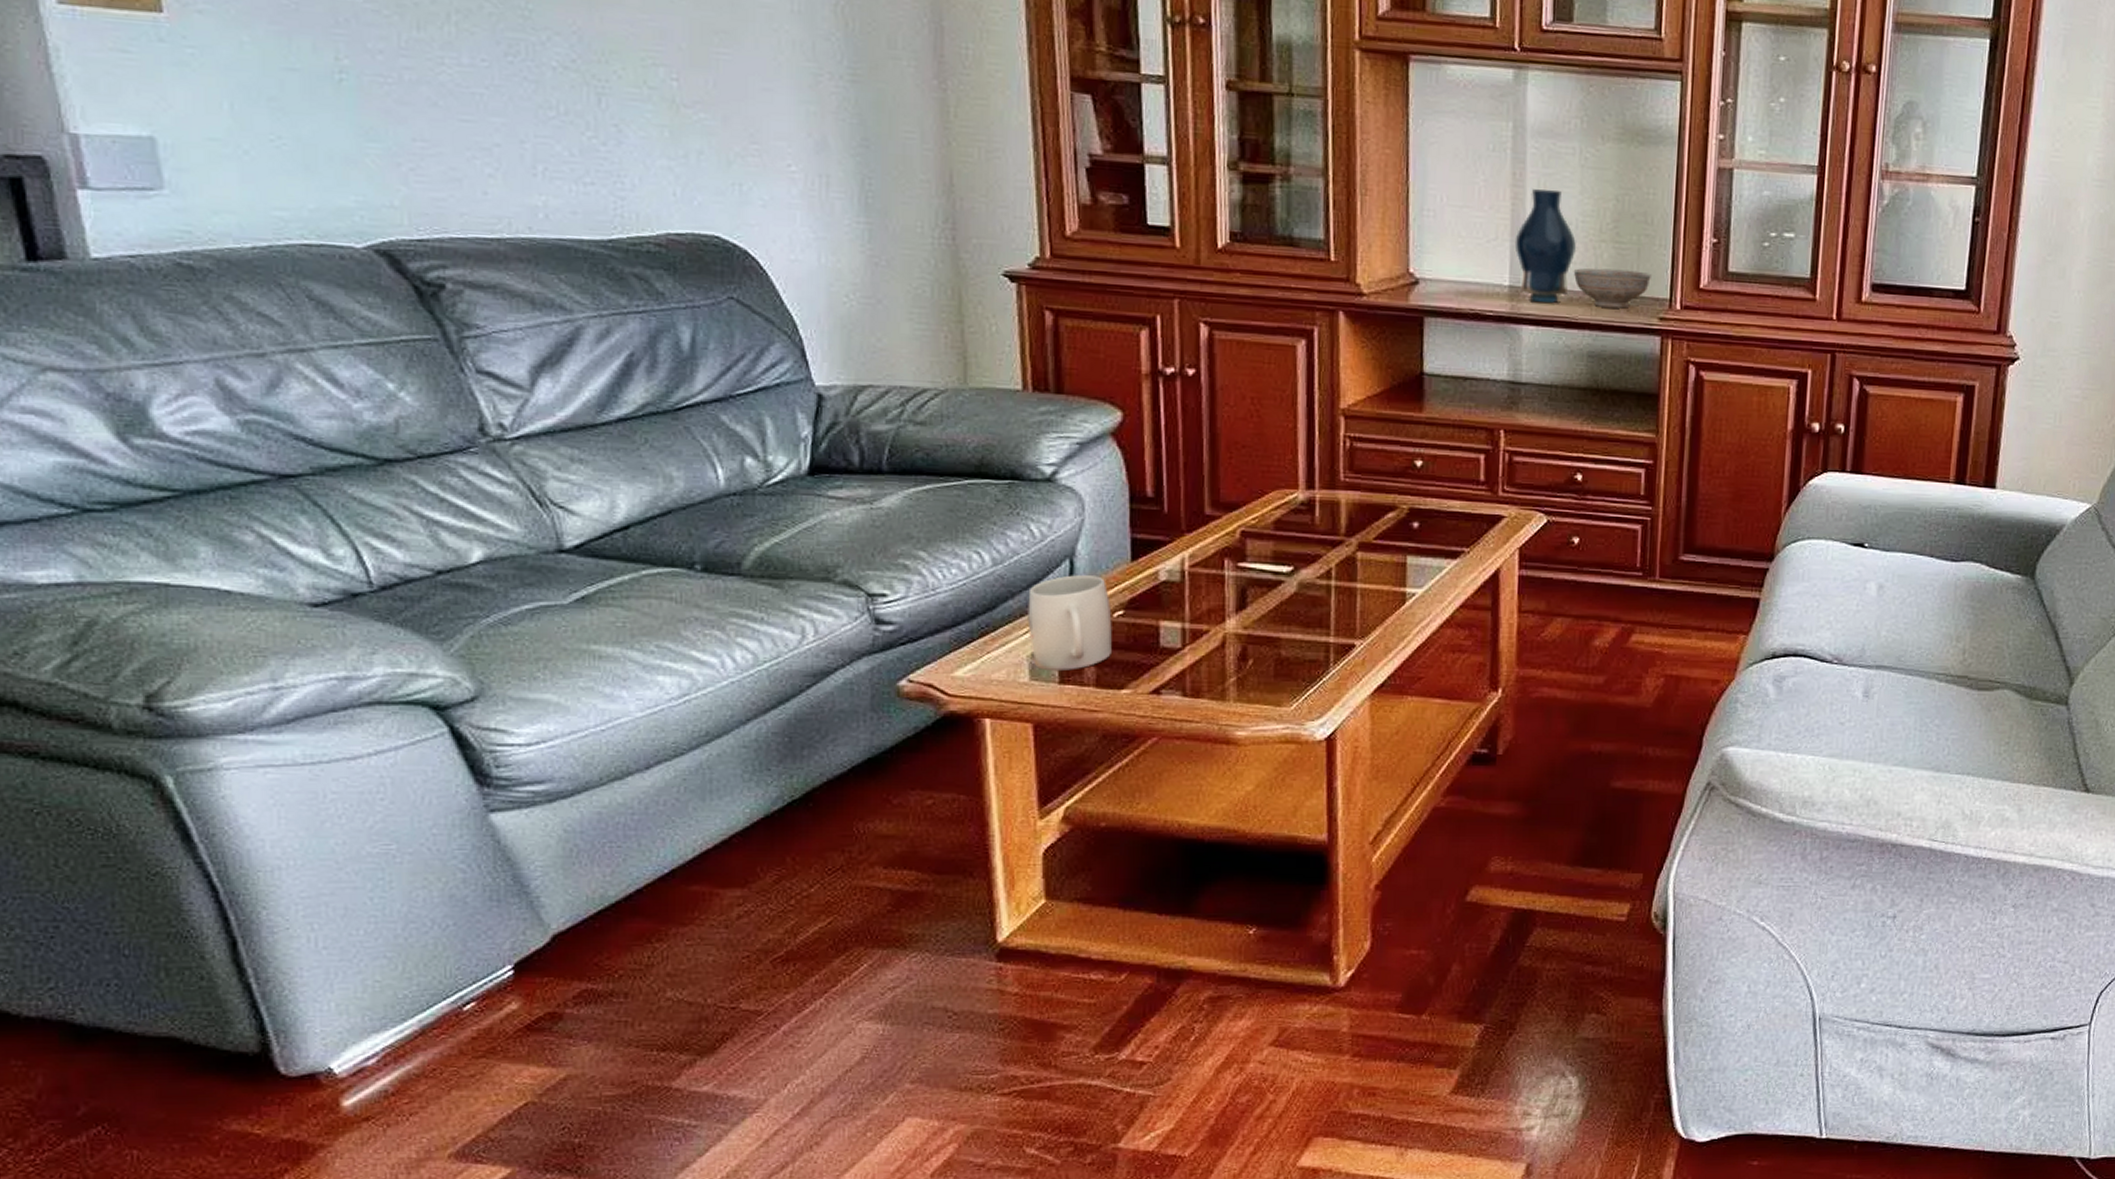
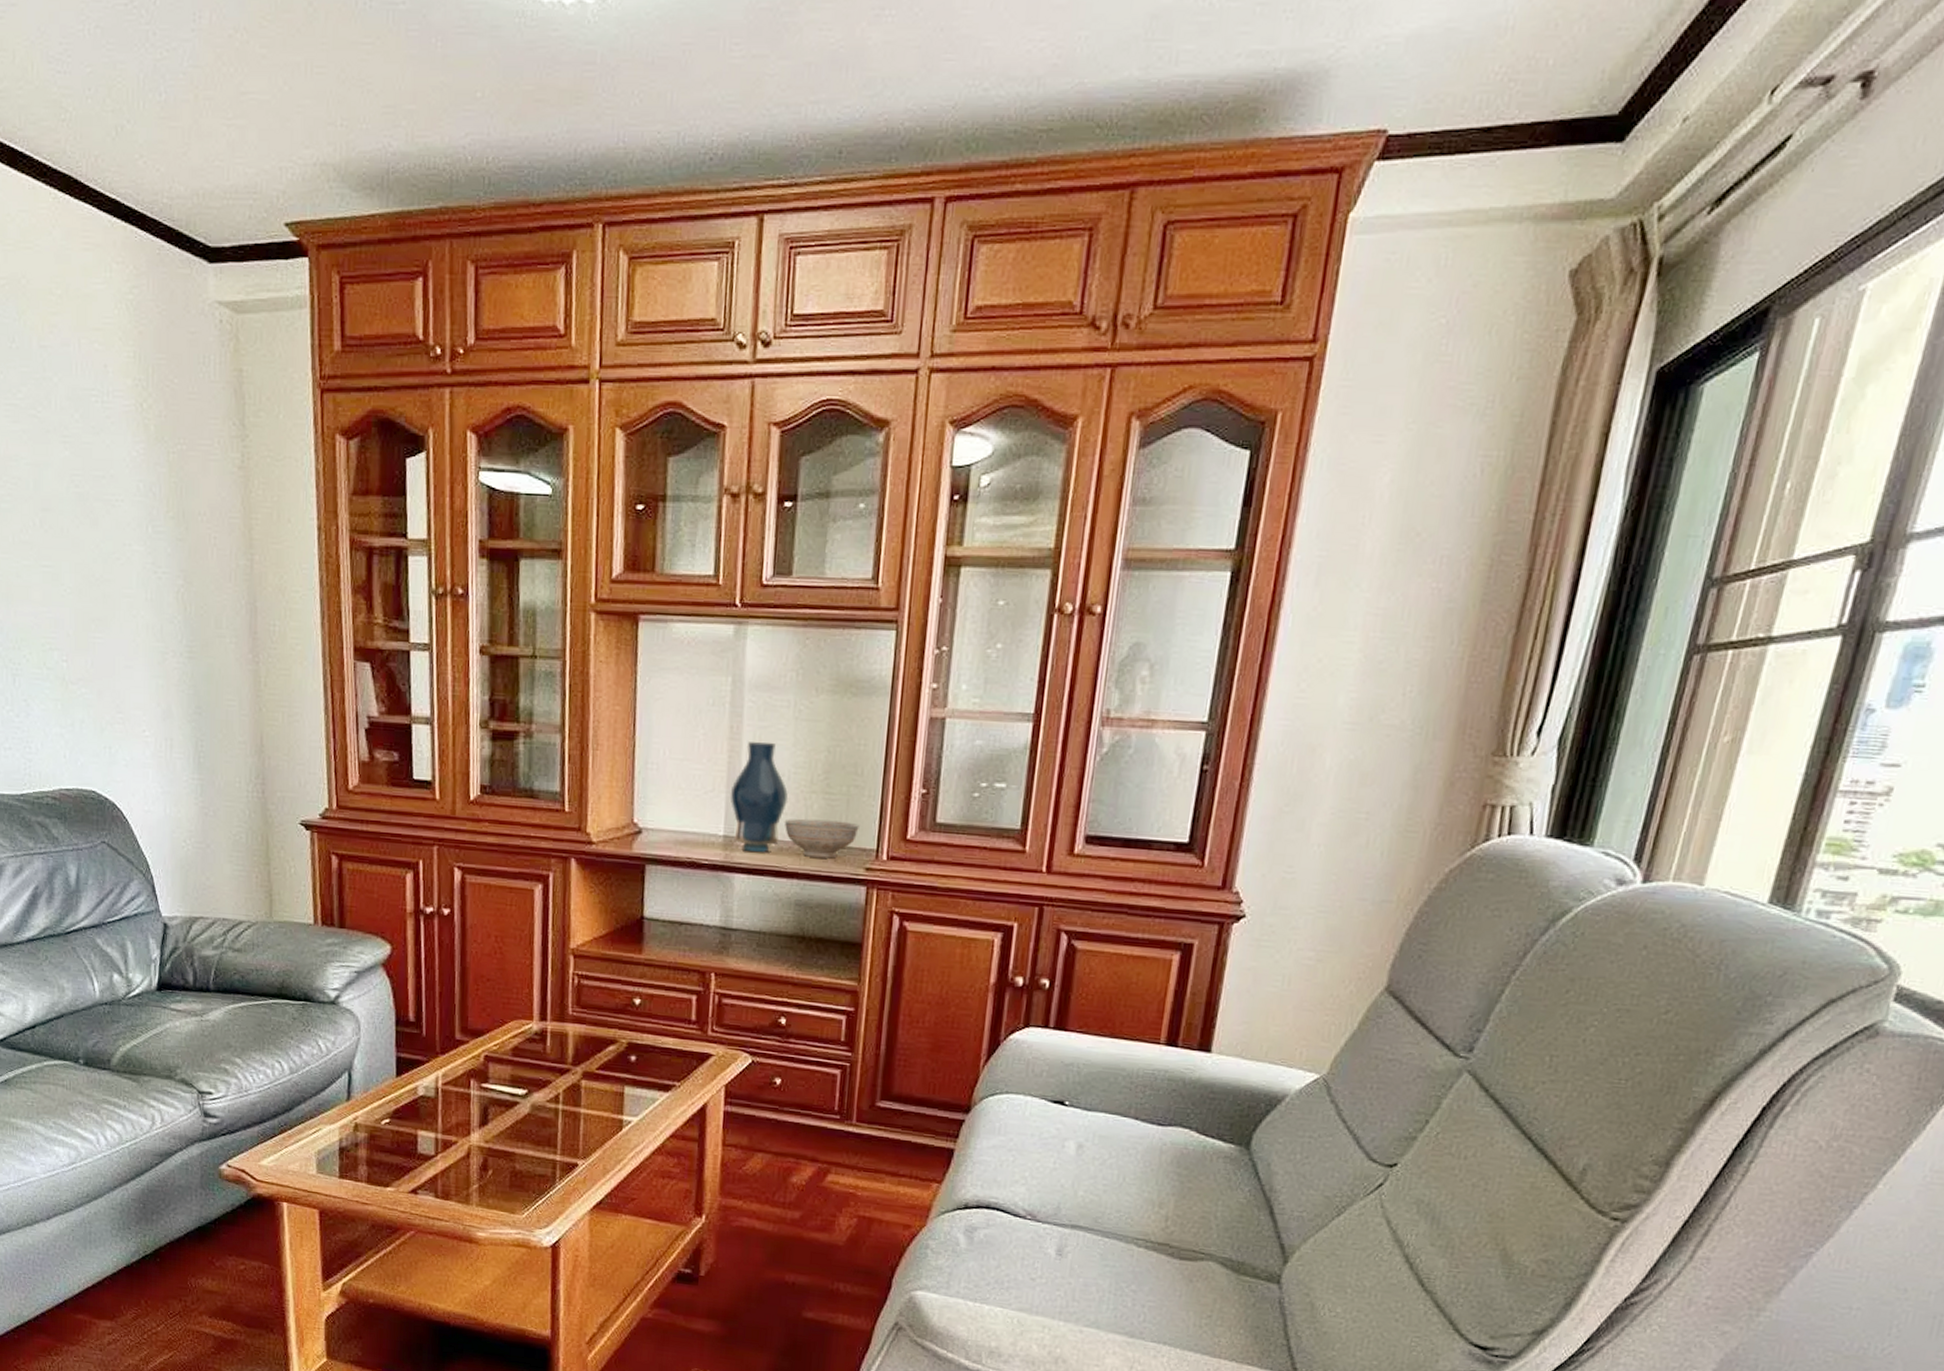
mug: present [1027,575,1112,672] -> none [316,1086,381,1168]

